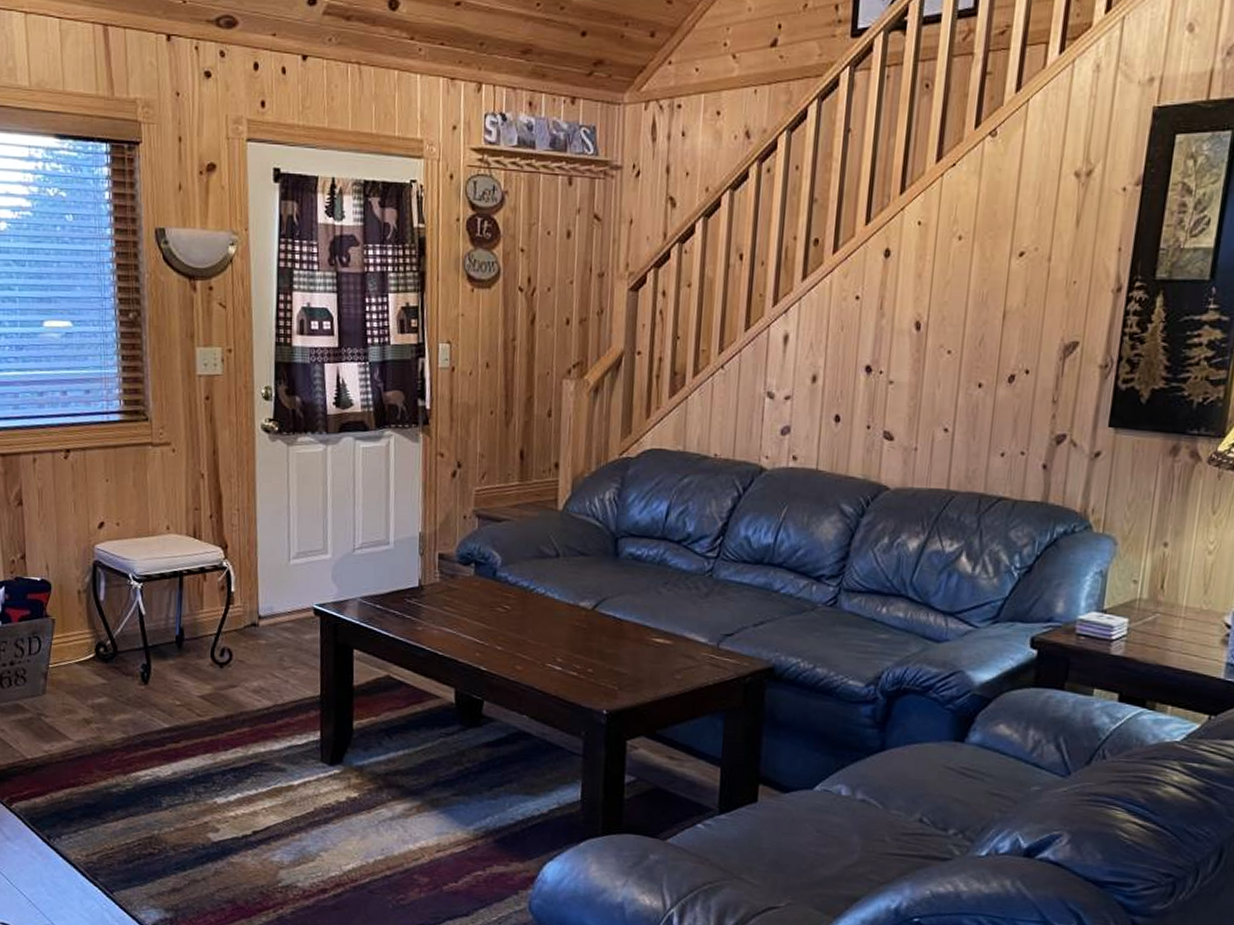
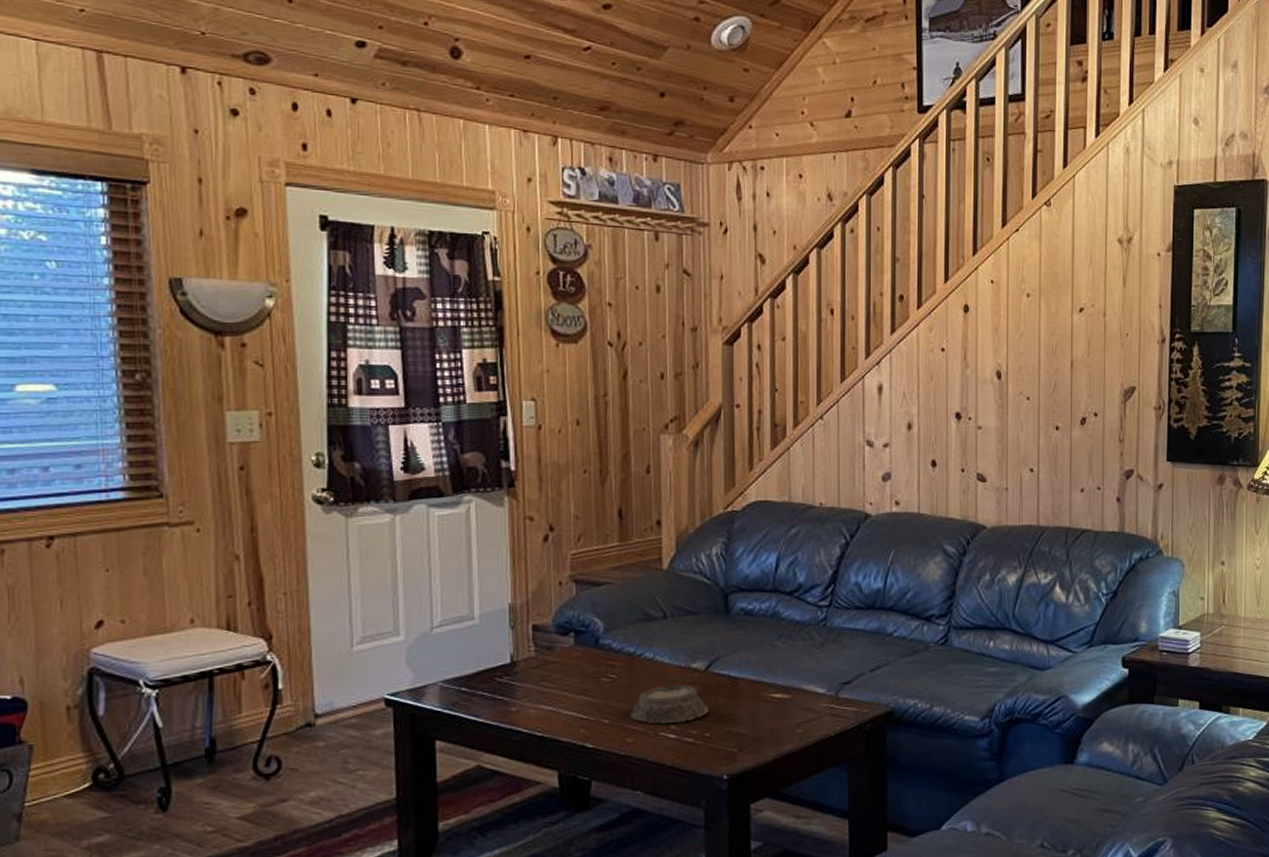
mortar: none [521,620,594,656] -> present [630,685,709,724]

